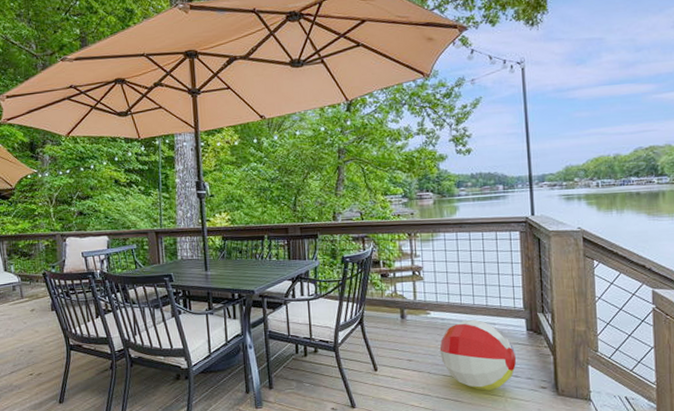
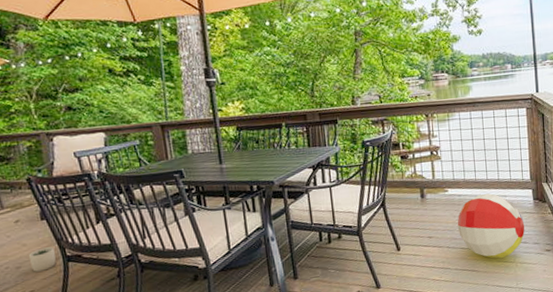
planter: none [40,335,61,357] -> present [29,246,56,272]

